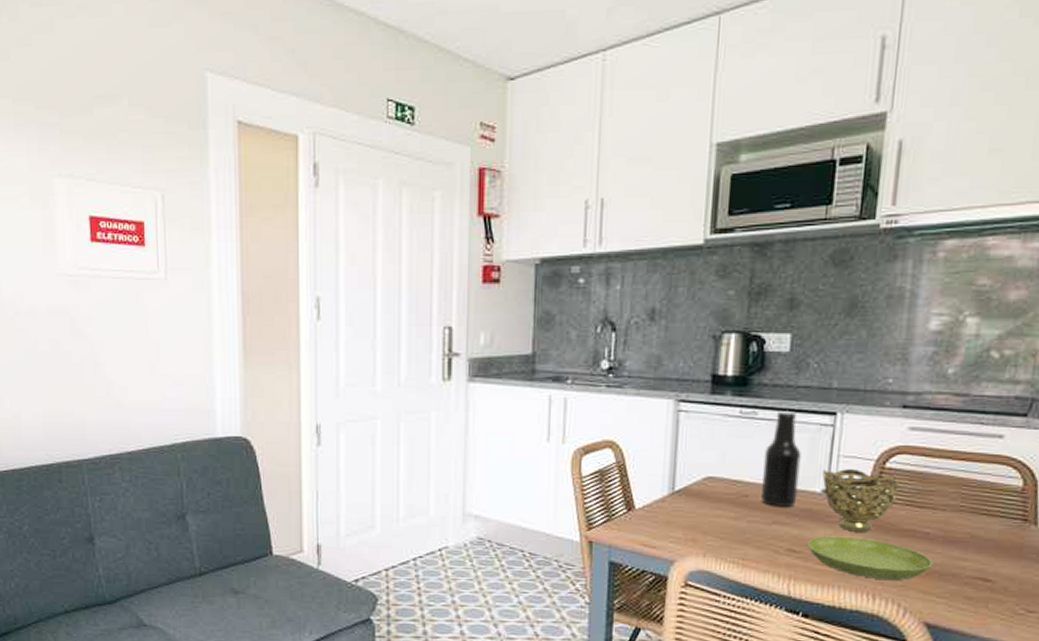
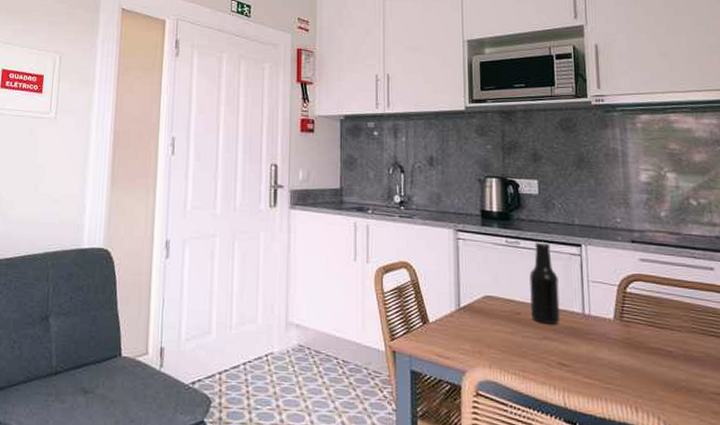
saucer: present [806,536,933,580] -> none [573,351,680,394]
decorative bowl: present [821,469,900,532] -> none [577,292,641,349]

